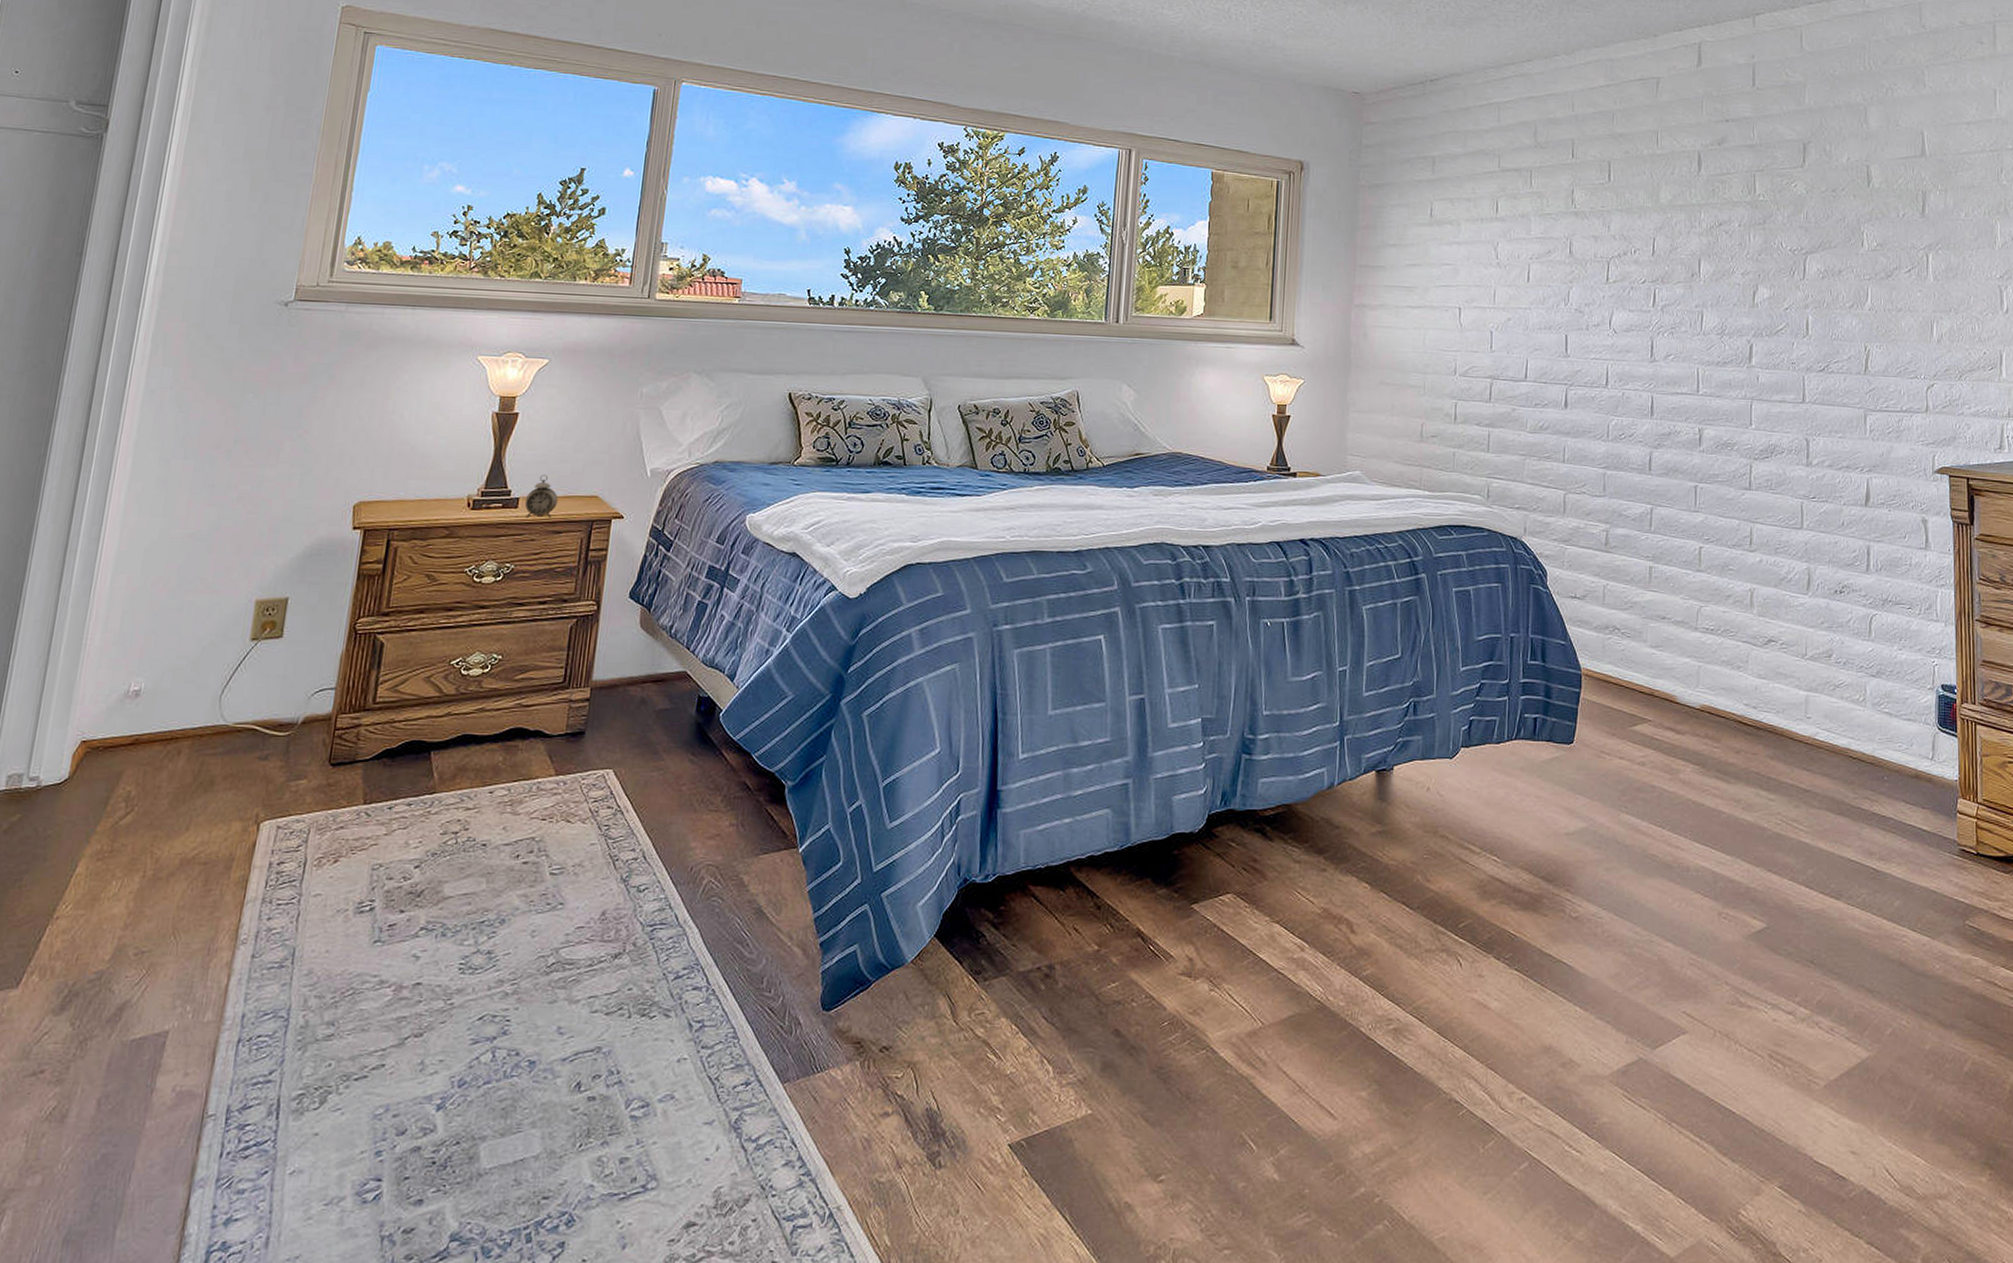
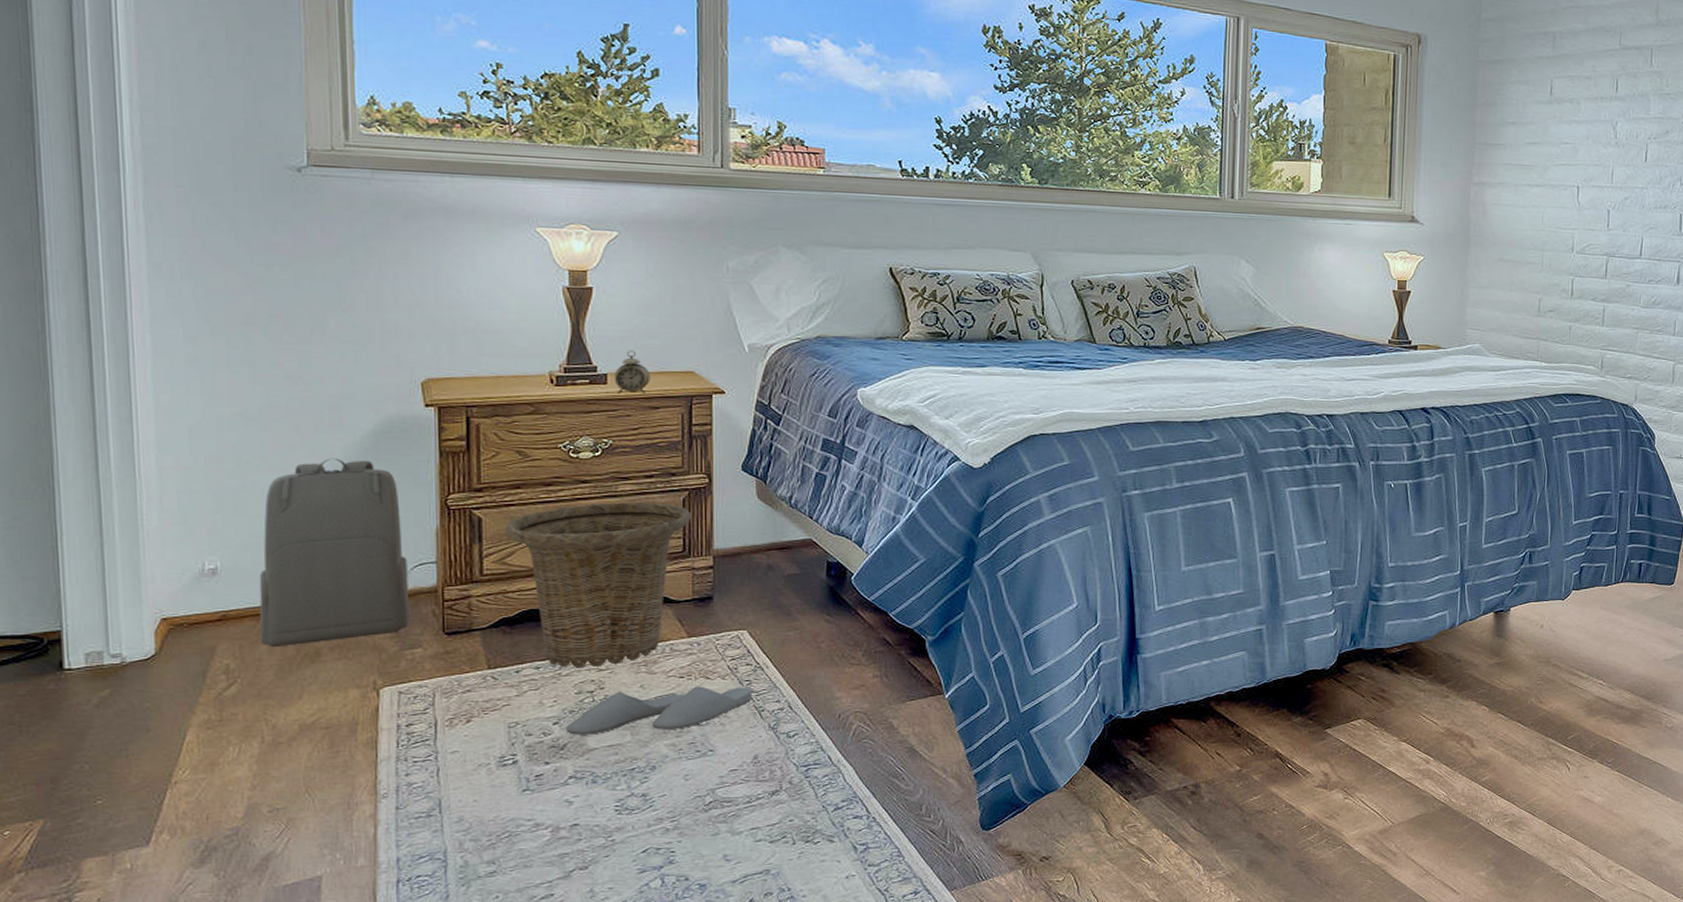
backpack: none [163,579,315,775] -> present [259,458,411,648]
basket: none [402,629,576,806] -> present [504,502,691,668]
slippers: none [425,830,610,881] -> present [565,686,753,735]

